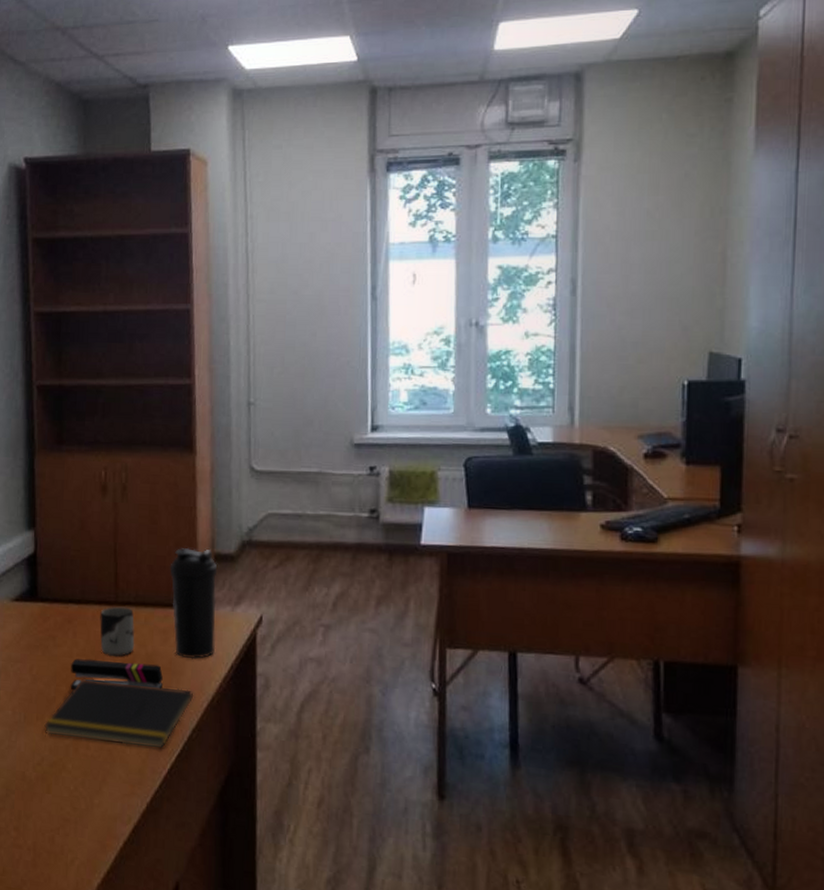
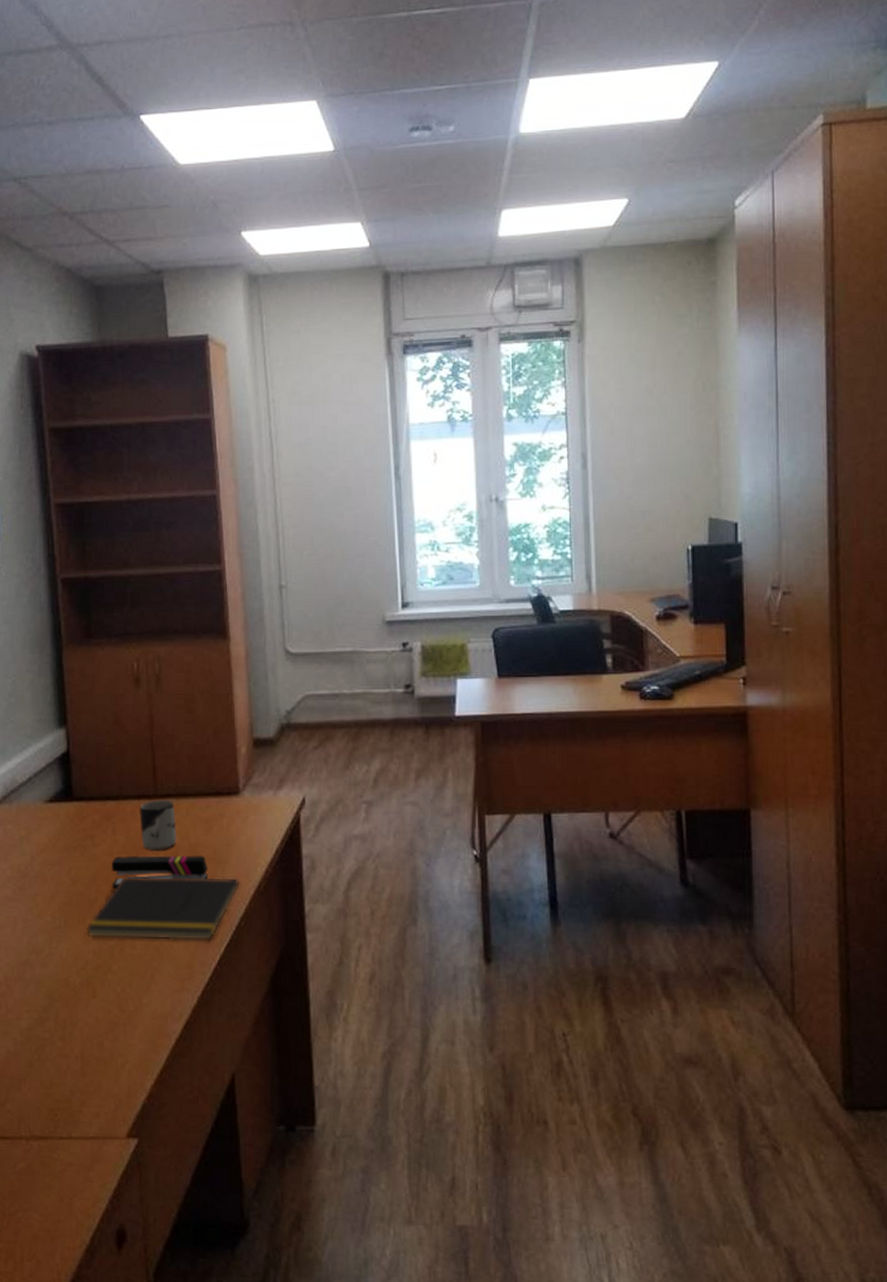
water bottle: present [169,548,218,659] -> none [209,735,260,847]

